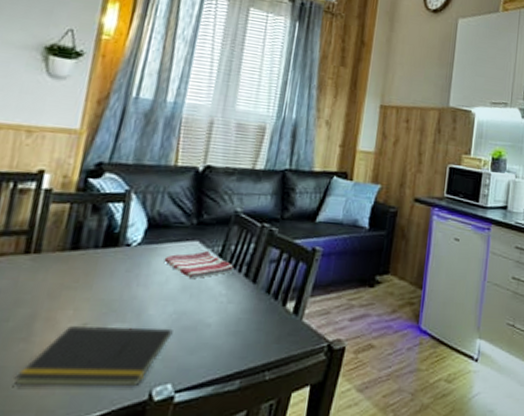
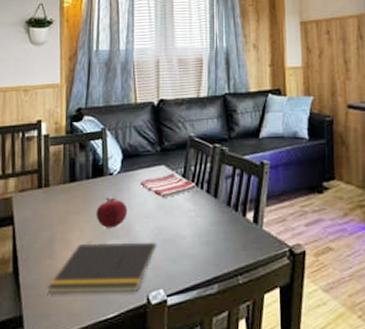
fruit: none [98,272,143,309] -> present [96,197,128,228]

